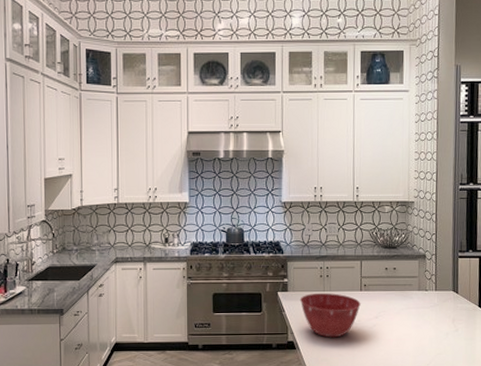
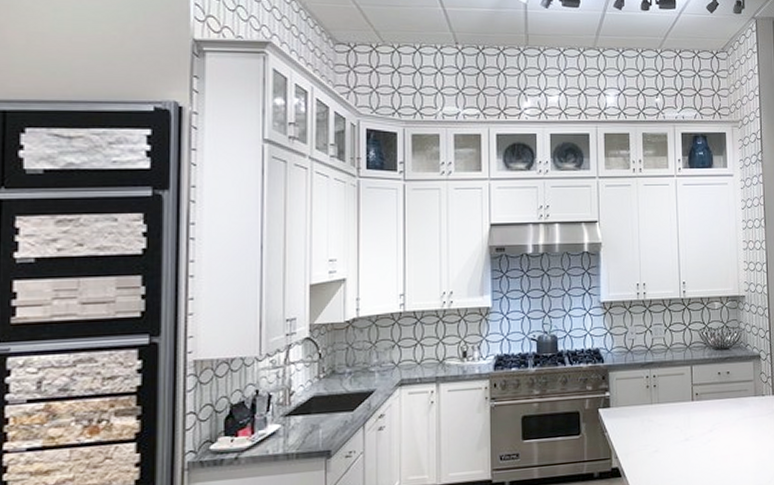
mixing bowl: present [299,293,361,338] -> none [624,406,693,460]

